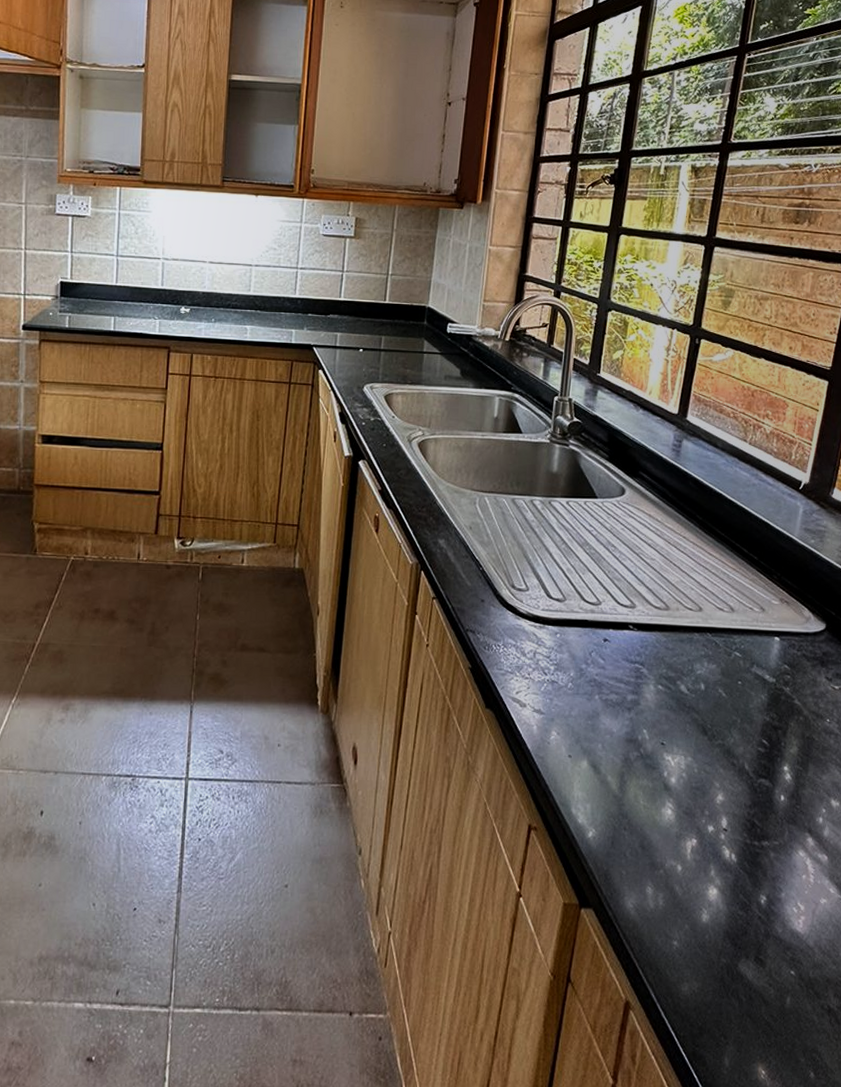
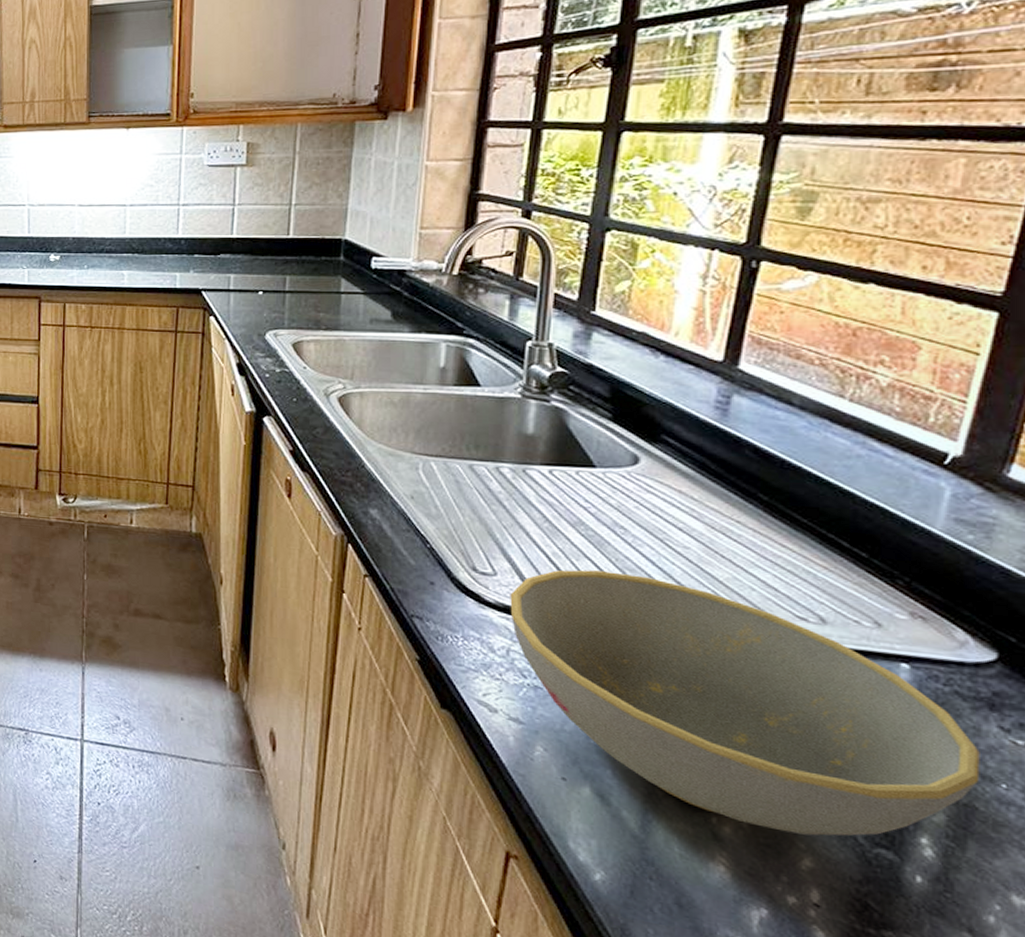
bowl: none [537,581,816,776] -> present [510,569,980,836]

